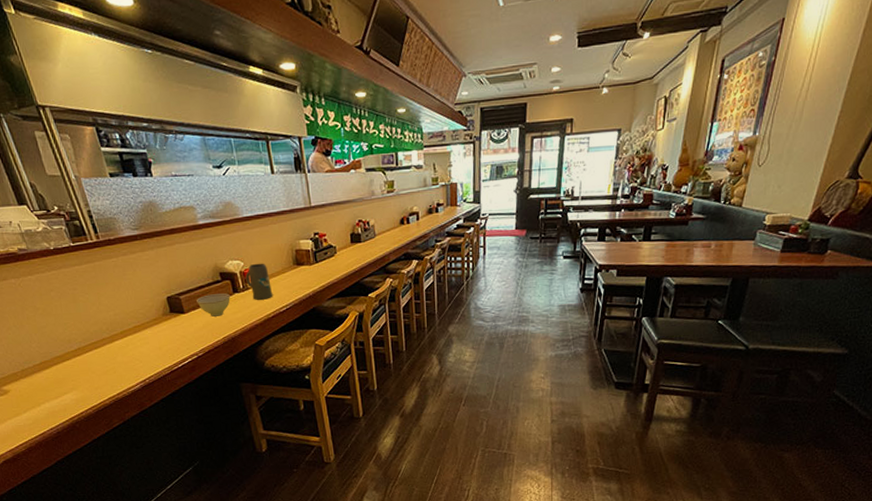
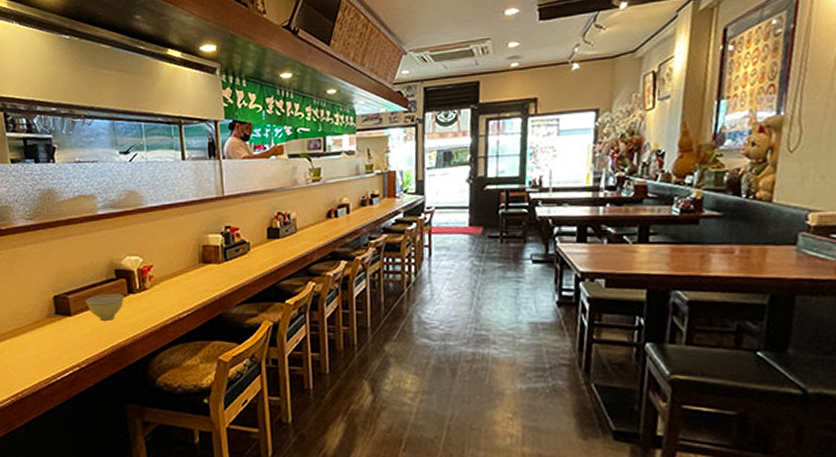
beer mug: present [245,263,273,300] -> none [144,259,173,303]

